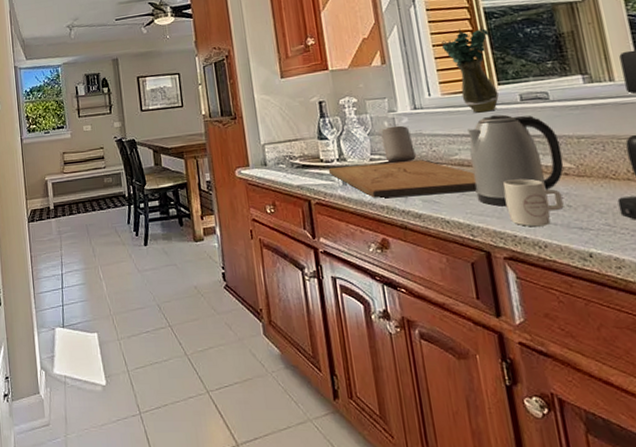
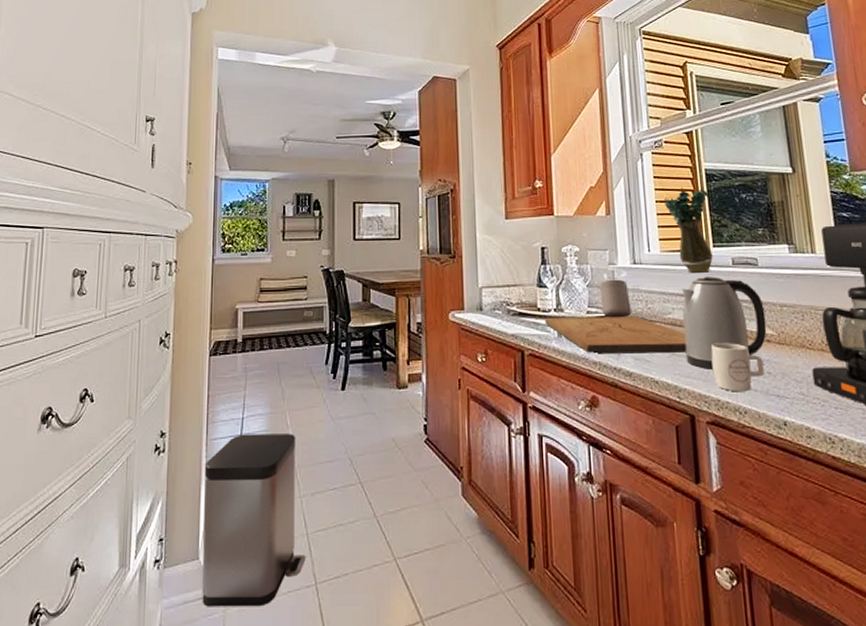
pedal bin: none [35,285,129,433] -> present [202,433,306,607]

